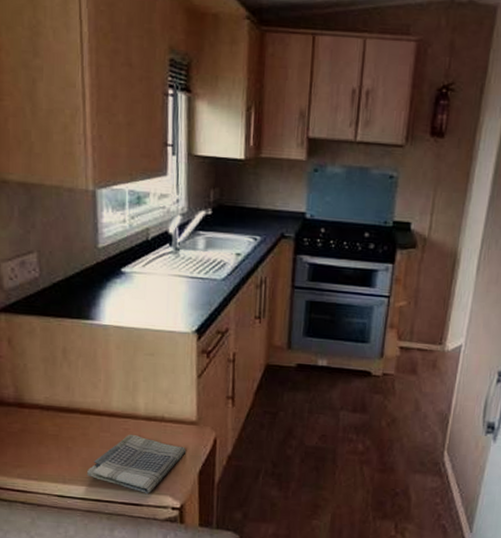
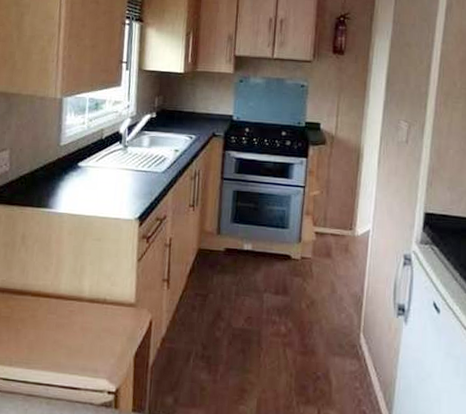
dish towel: present [87,434,187,495] -> none [32,316,124,378]

